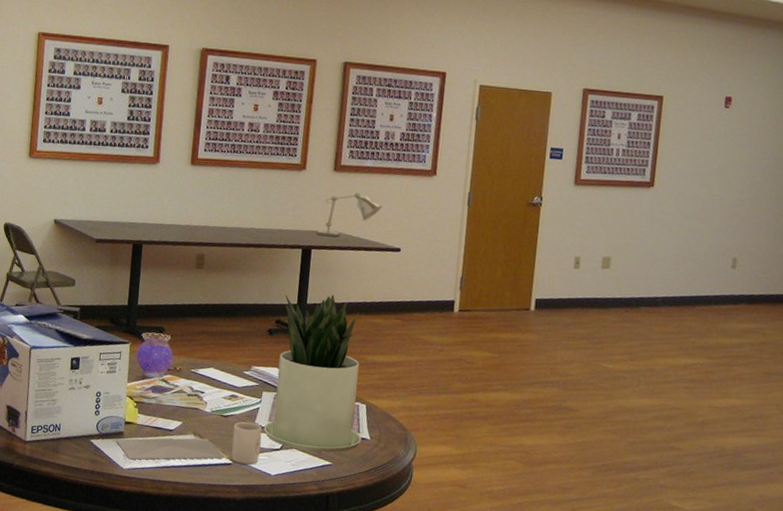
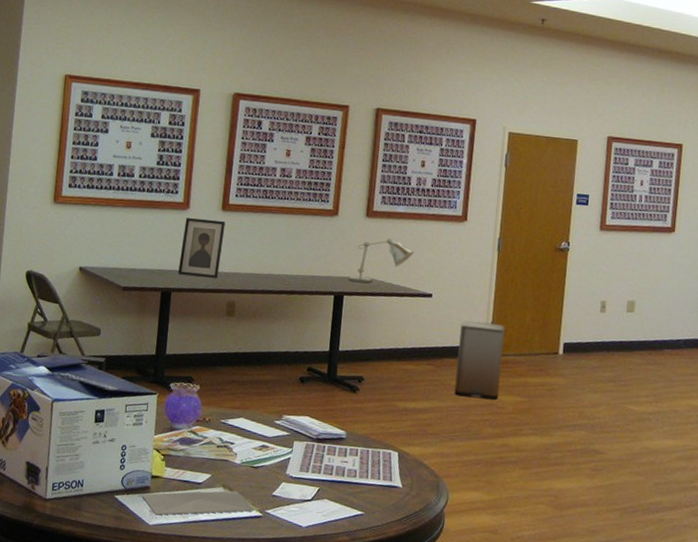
picture frame: none [149,172,195,231] -> present [178,218,226,278]
mug: present [231,421,262,466] -> none [261,472,293,518]
planter: present [263,294,362,453] -> none [294,341,394,503]
pedal bin: none [423,275,475,355] -> present [454,320,505,400]

